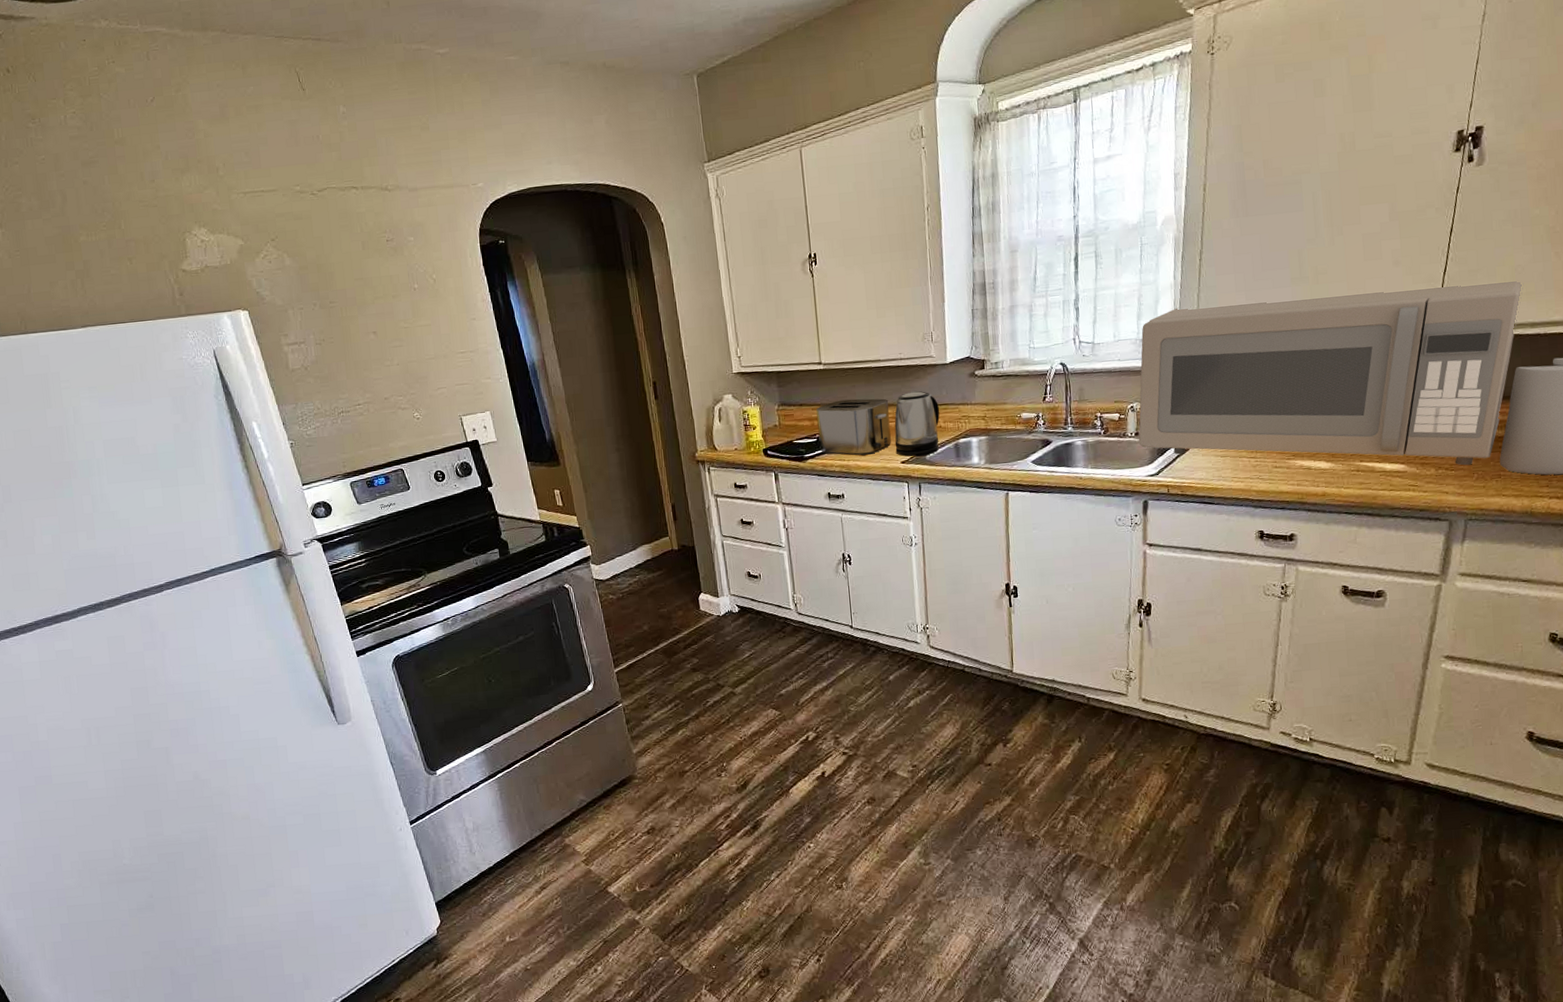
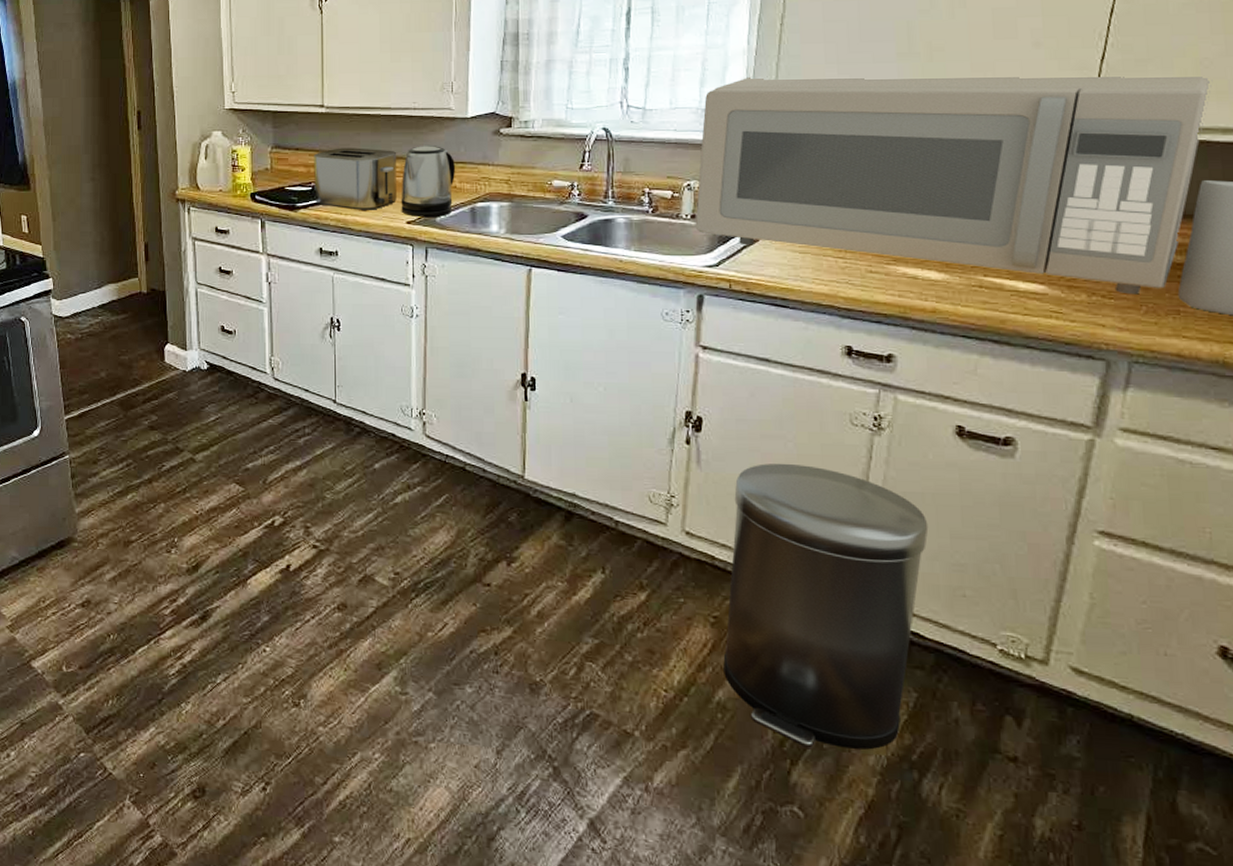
pedal bin: none [1175,632,1324,856] -> present [723,463,929,750]

